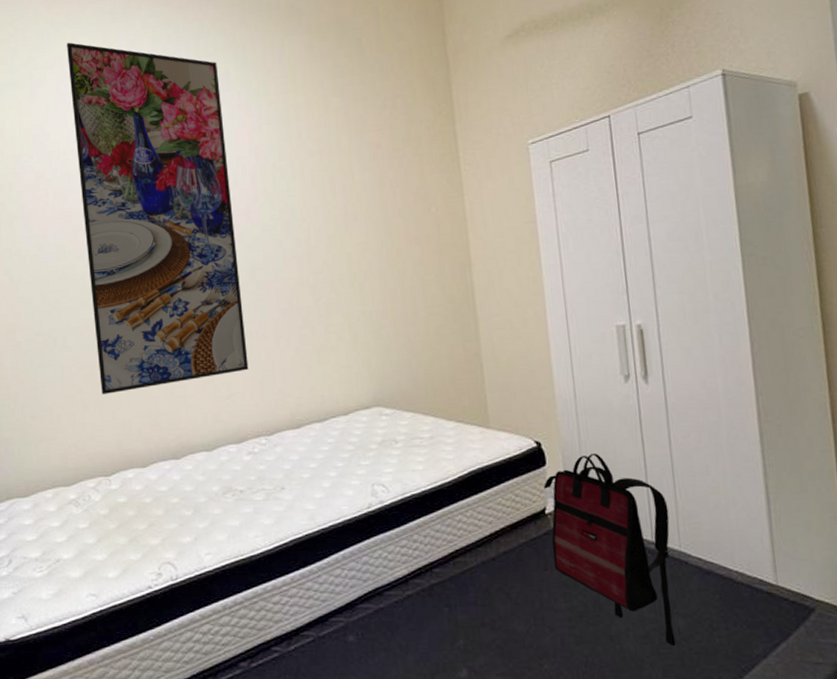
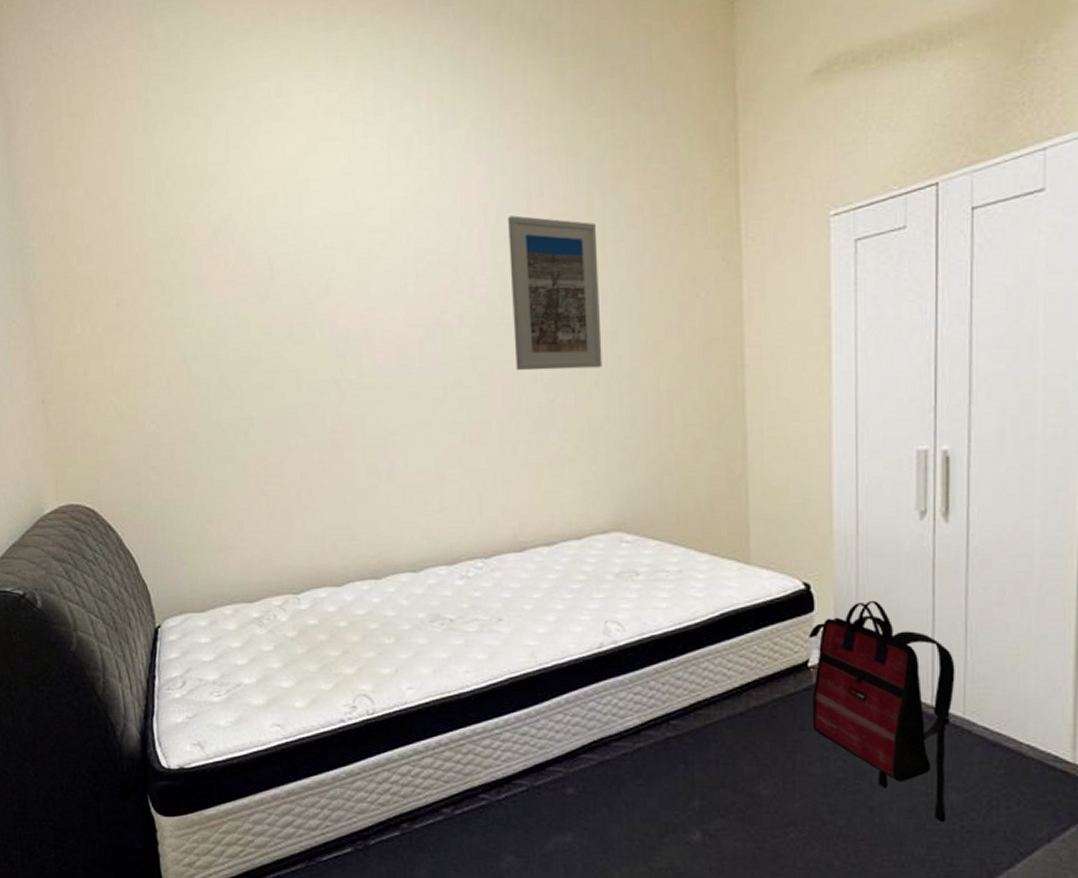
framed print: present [67,42,249,395] -> none [252,56,466,501]
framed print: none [274,154,357,278] -> present [508,215,603,371]

